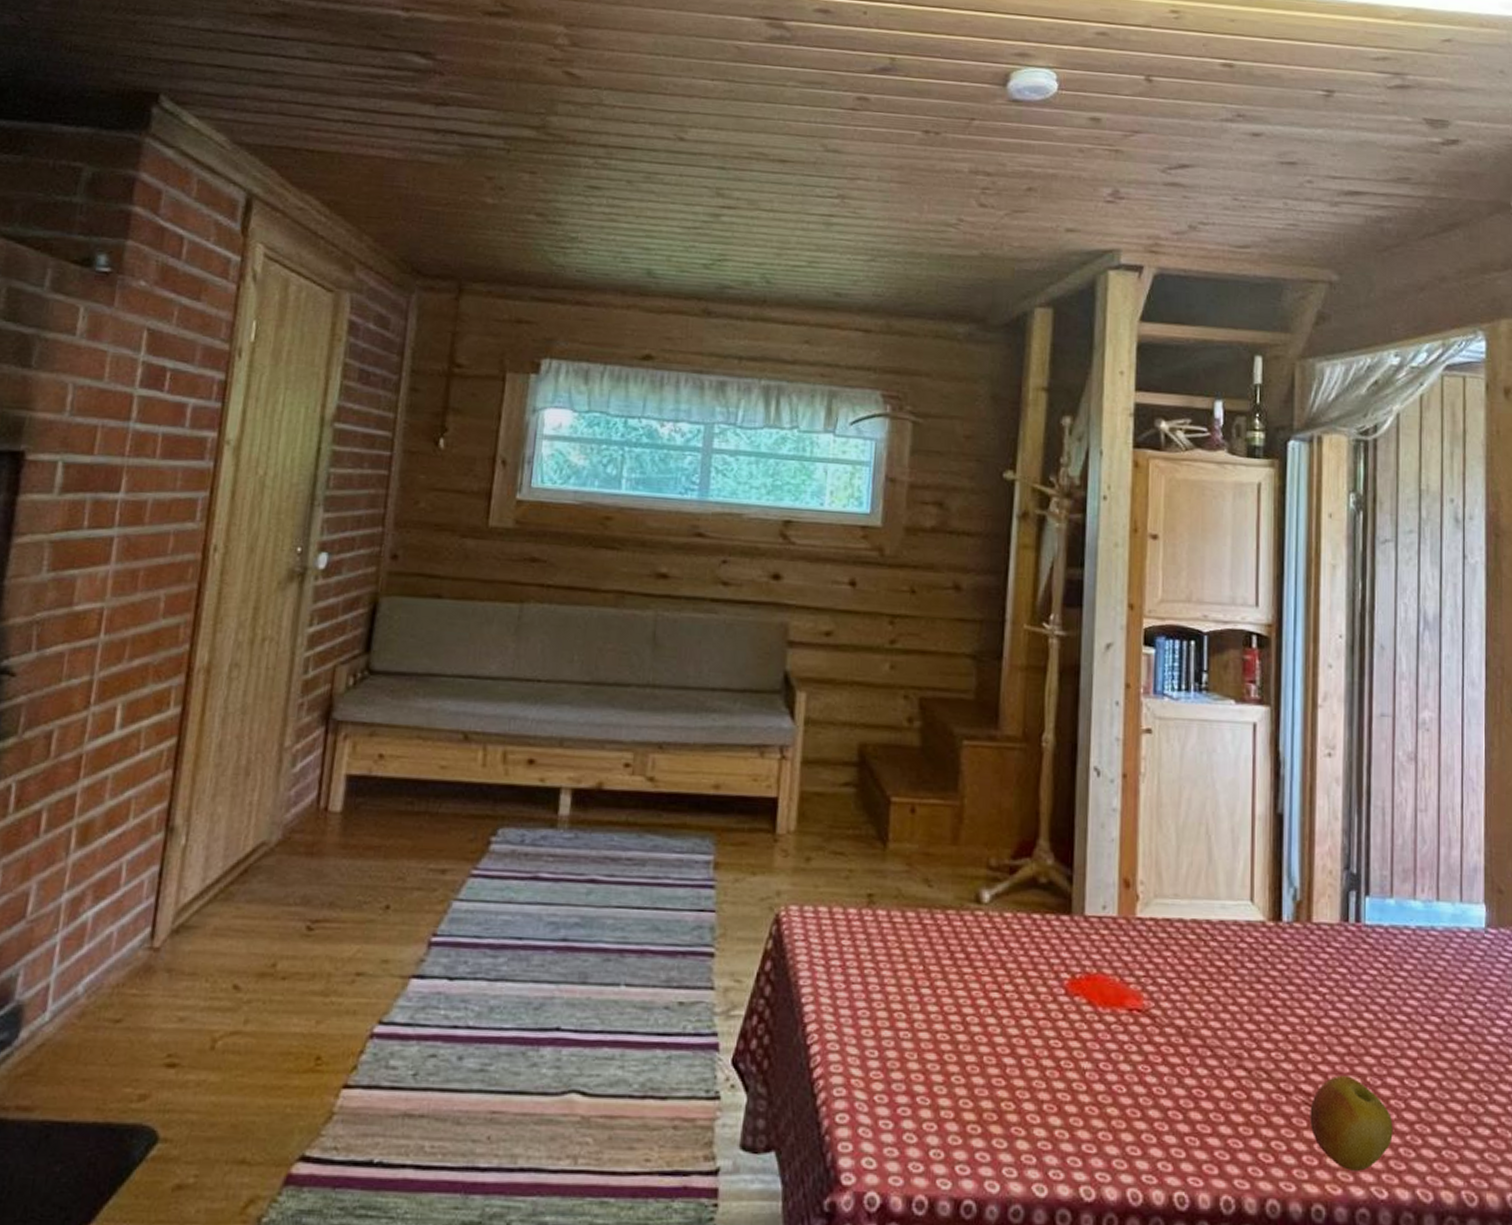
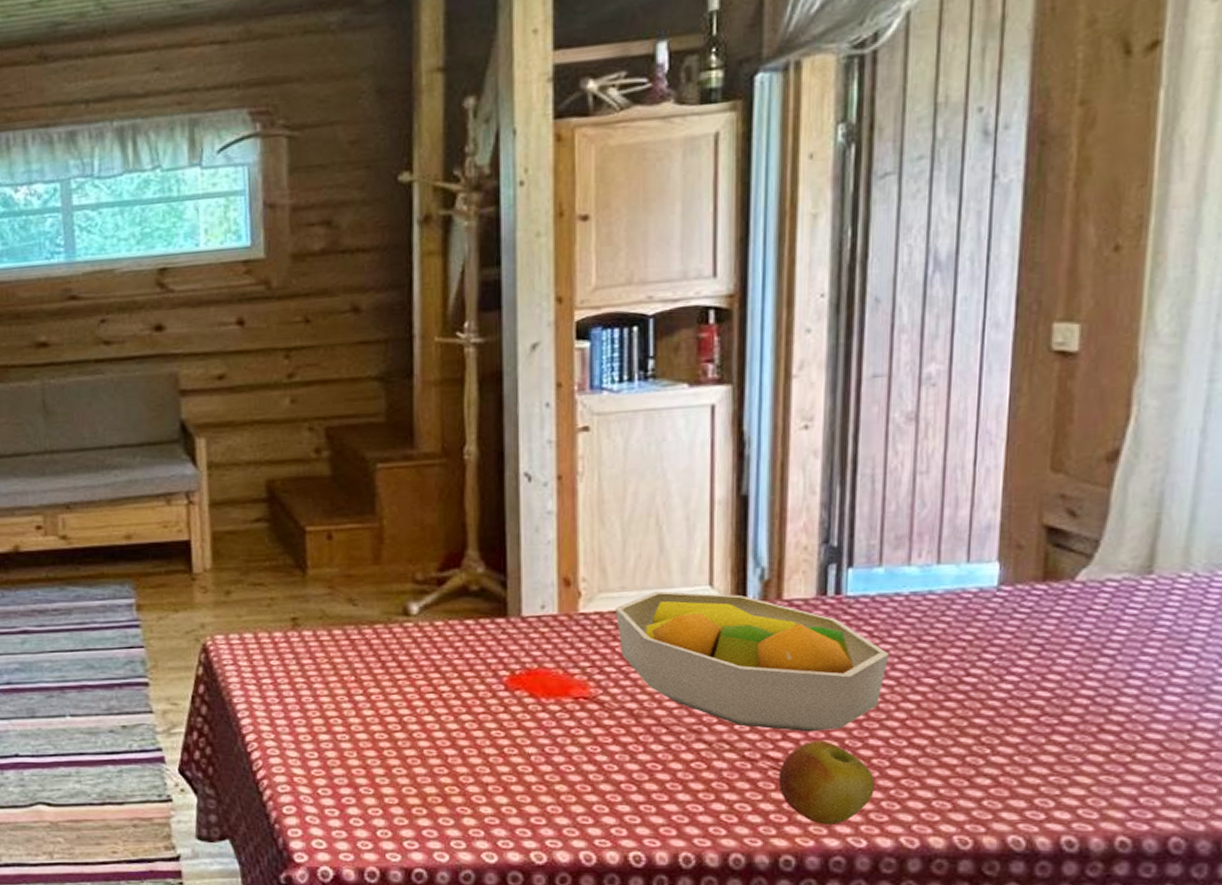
fruit bowl: none [1168,901,1402,1066] -> present [615,591,890,732]

